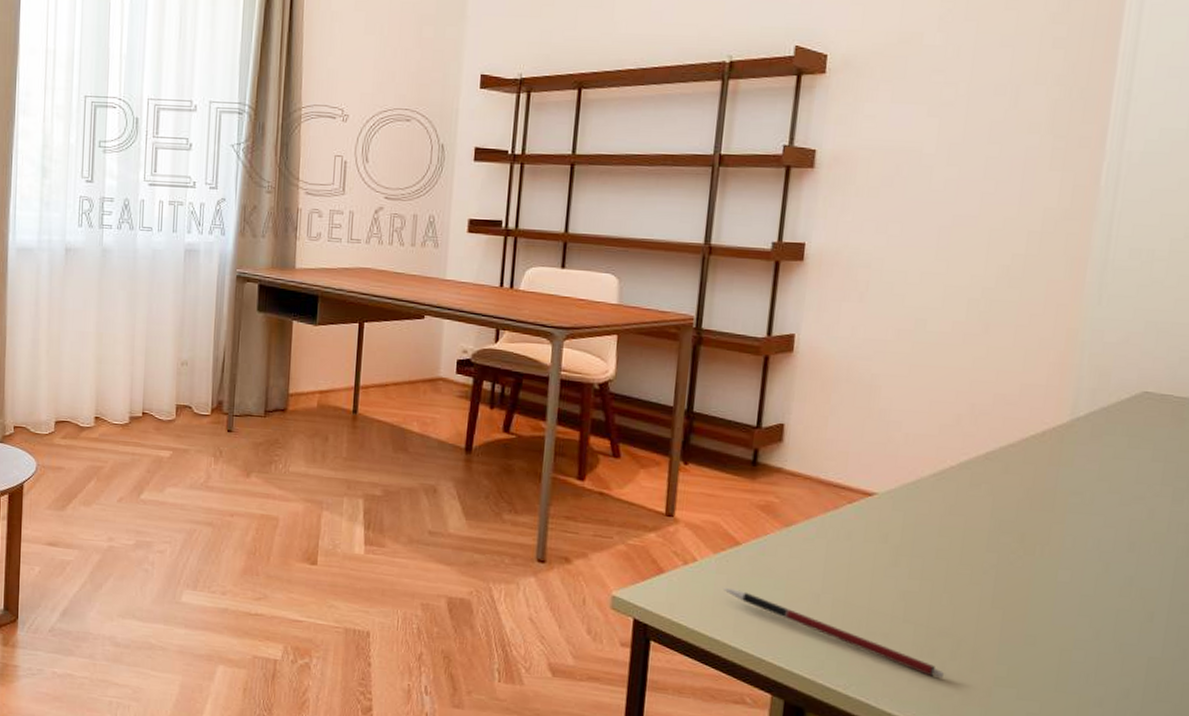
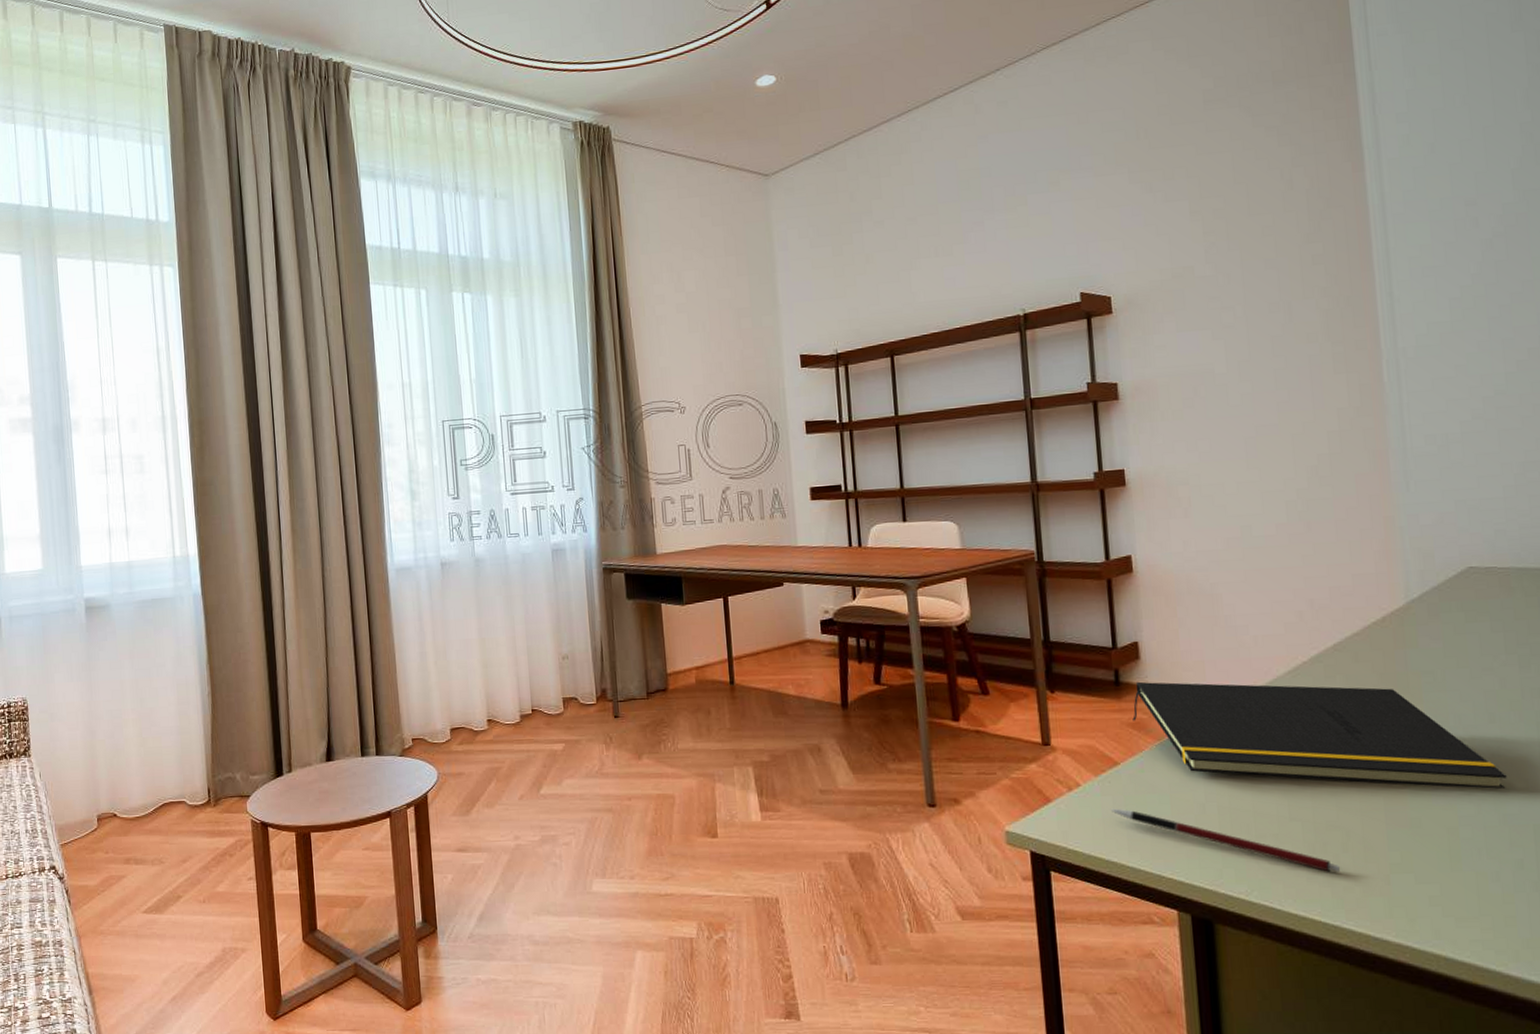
notepad: none [763,464,1133,618] -> present [1132,681,1507,789]

